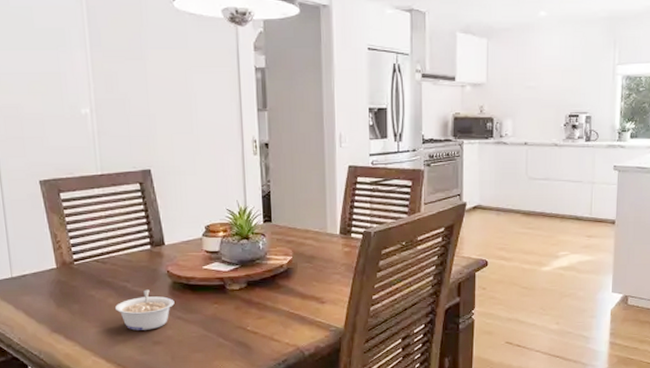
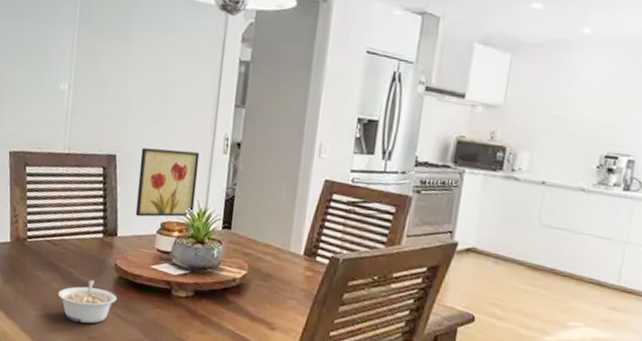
wall art: none [174,157,235,224] -> present [135,147,200,217]

